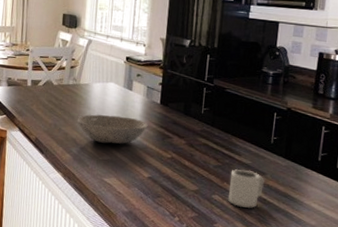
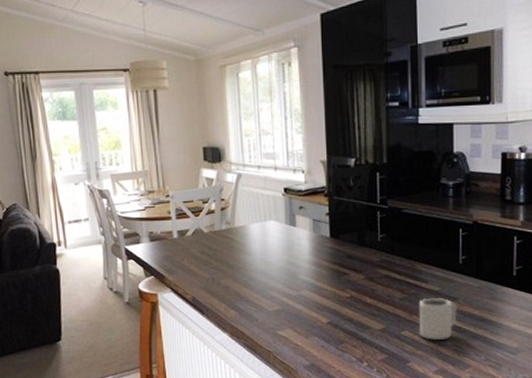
bowl: present [77,114,148,144] -> none [237,257,319,292]

